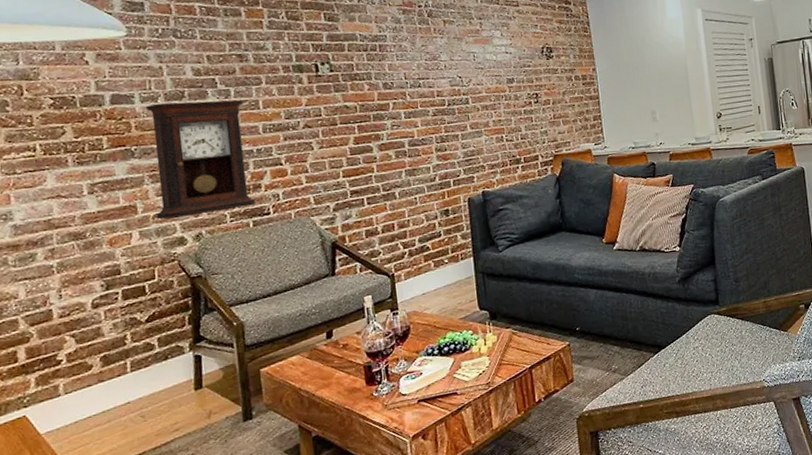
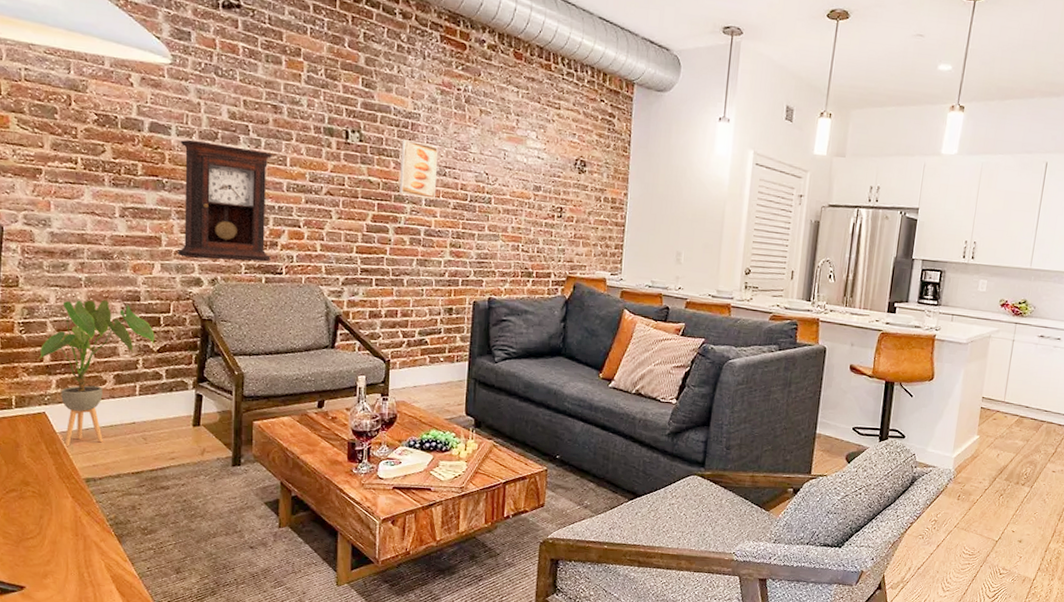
house plant: none [12,280,142,447] -> present [38,300,155,446]
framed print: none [372,61,414,113] -> present [399,139,439,199]

